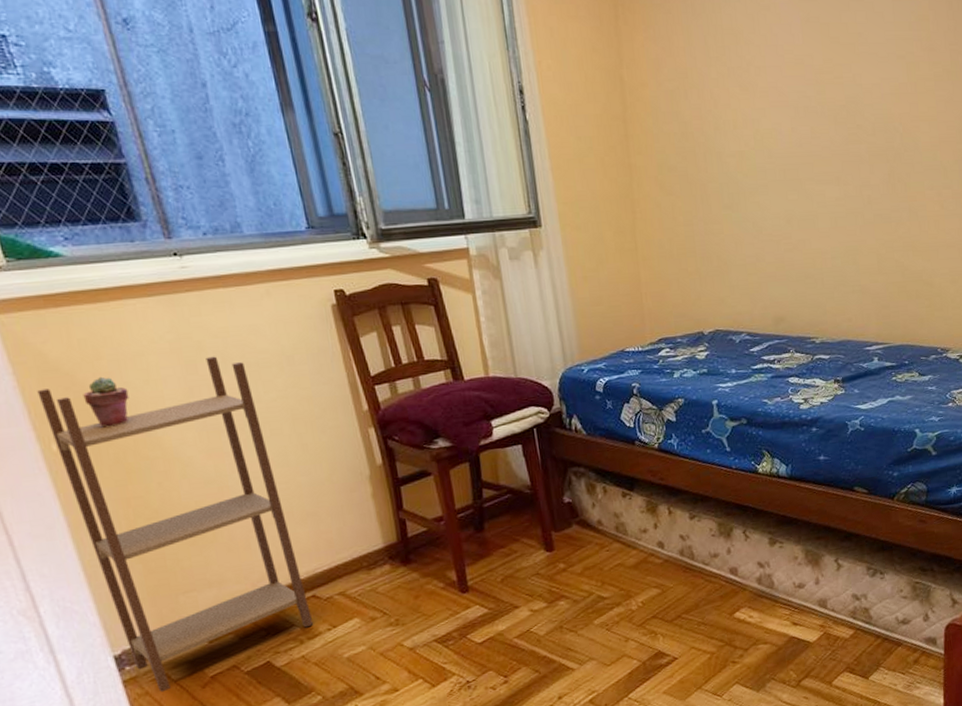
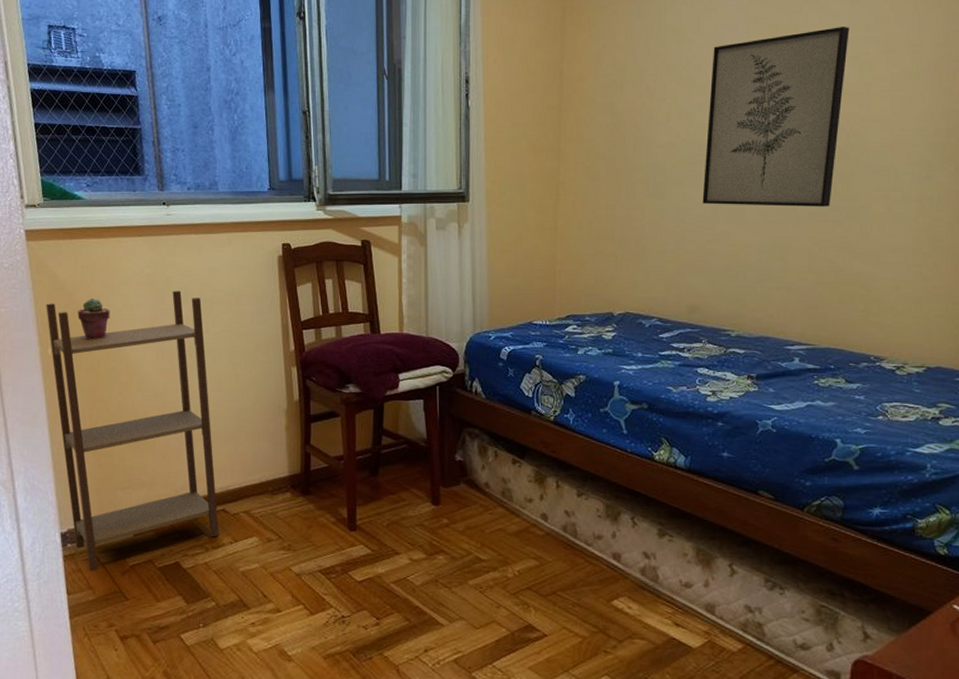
wall art: none [770,25,895,213] -> present [702,27,849,207]

